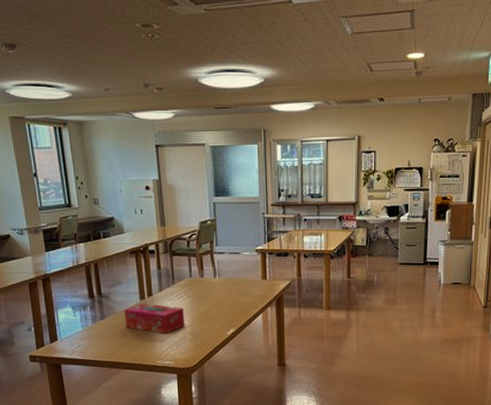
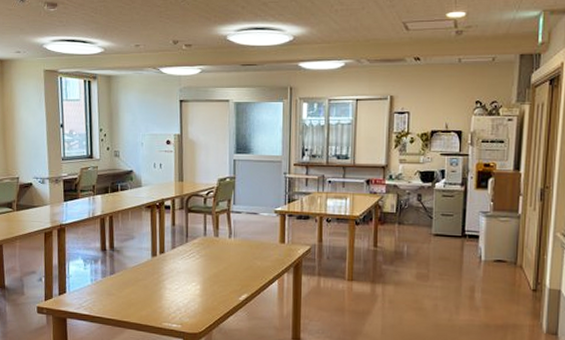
tissue box: present [124,303,186,334] -> none [134,260,196,295]

